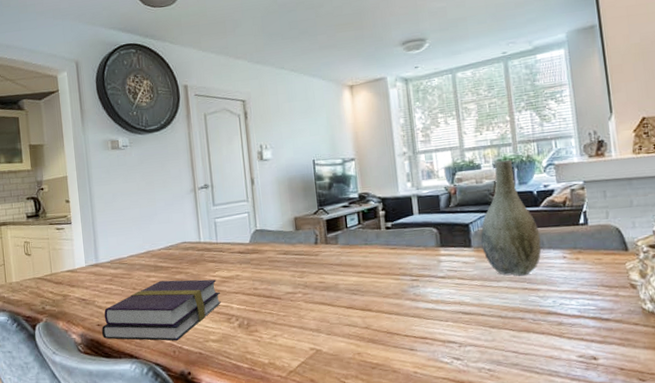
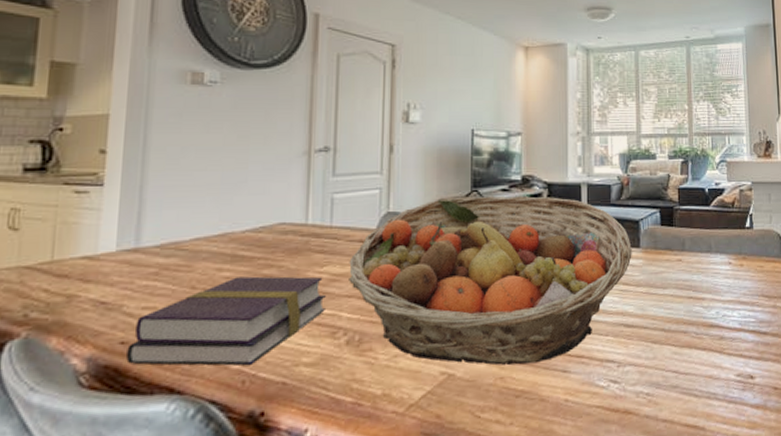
fruit basket: none [233,209,465,344] -> present [349,196,632,366]
vase: present [481,159,542,276] -> none [650,152,709,283]

